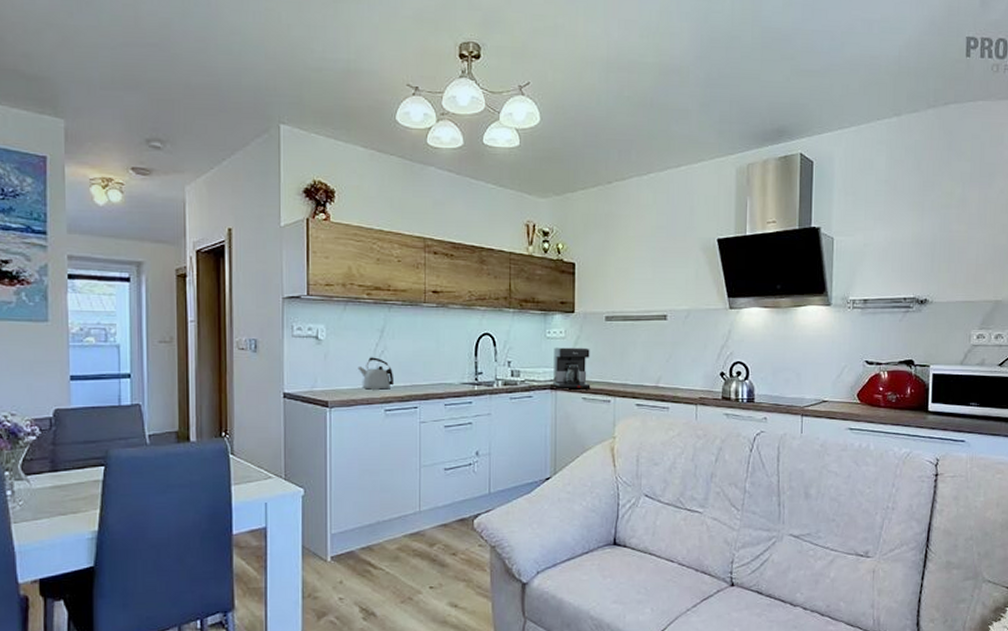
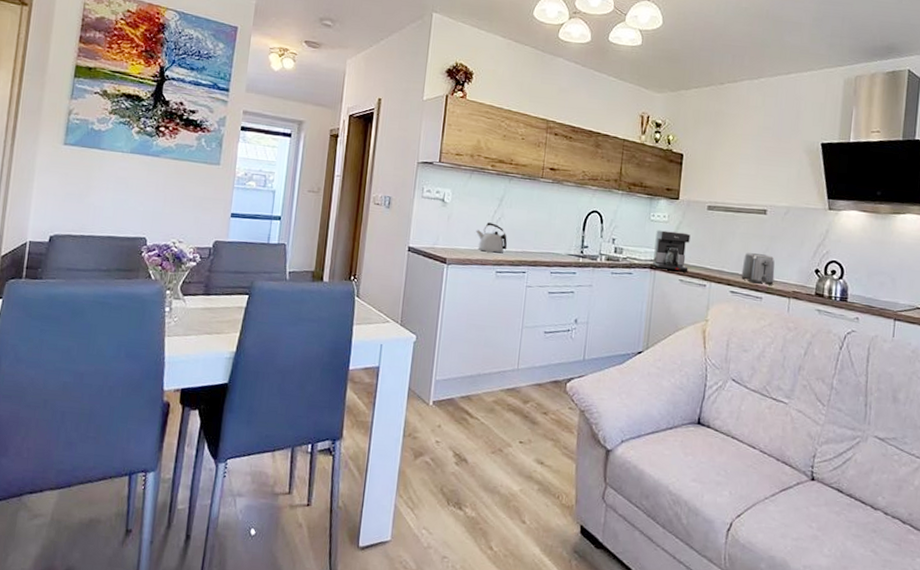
toaster: none [646,362,680,393] -> present [741,253,775,285]

